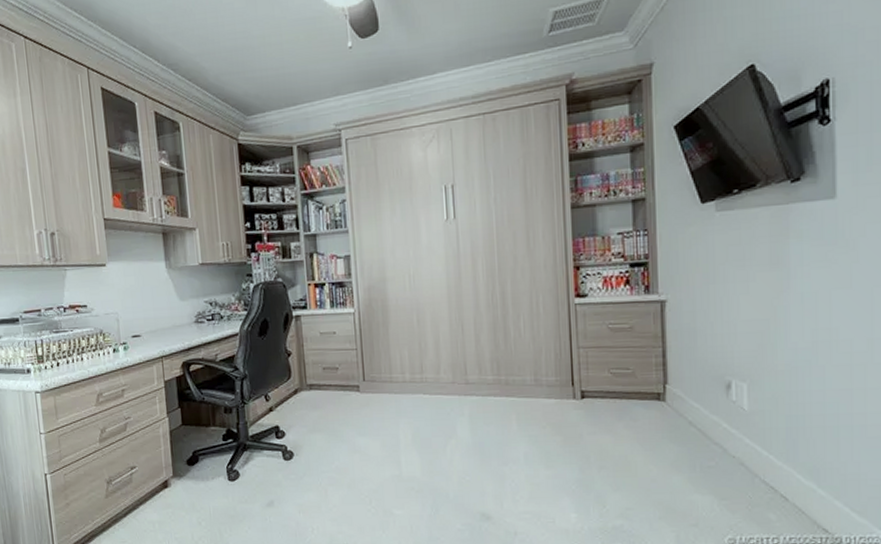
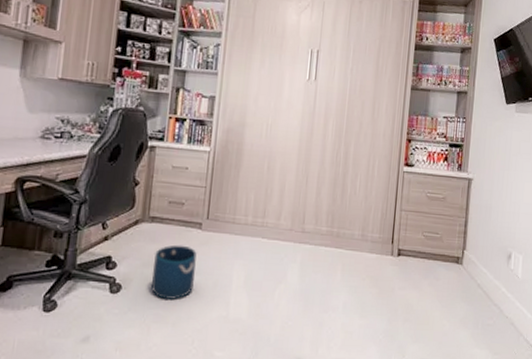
bucket: none [319,409,362,463] -> present [151,244,197,301]

